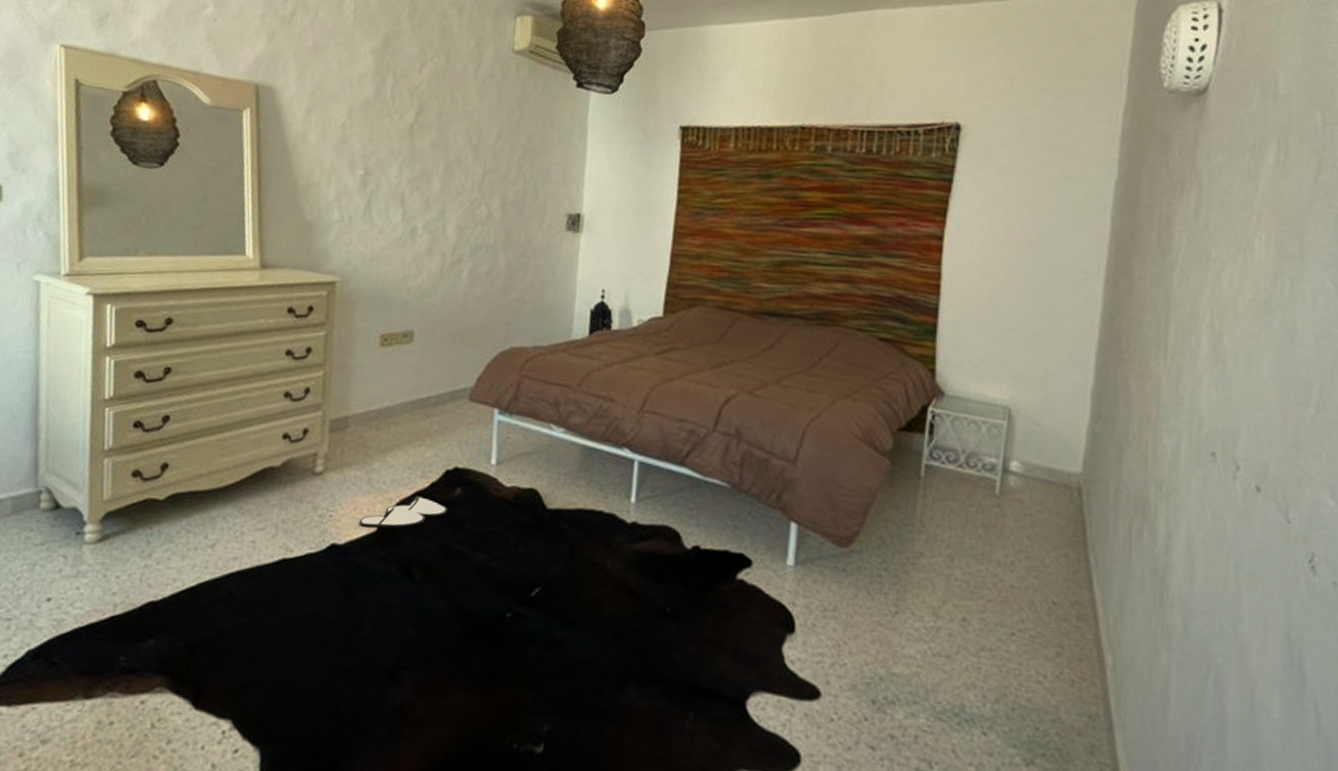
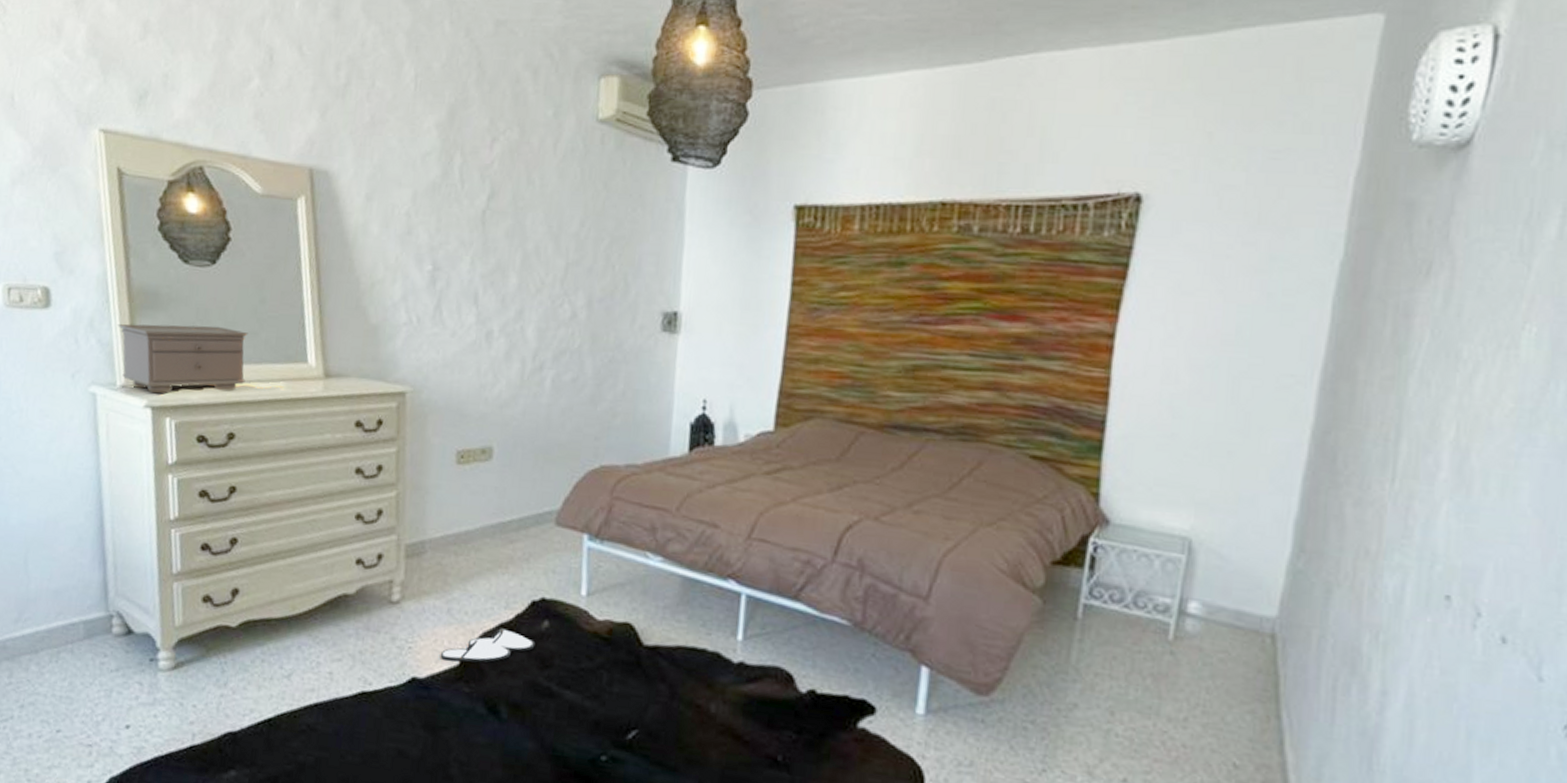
jewelry box: none [65,218,191,283] -> present [117,324,248,394]

